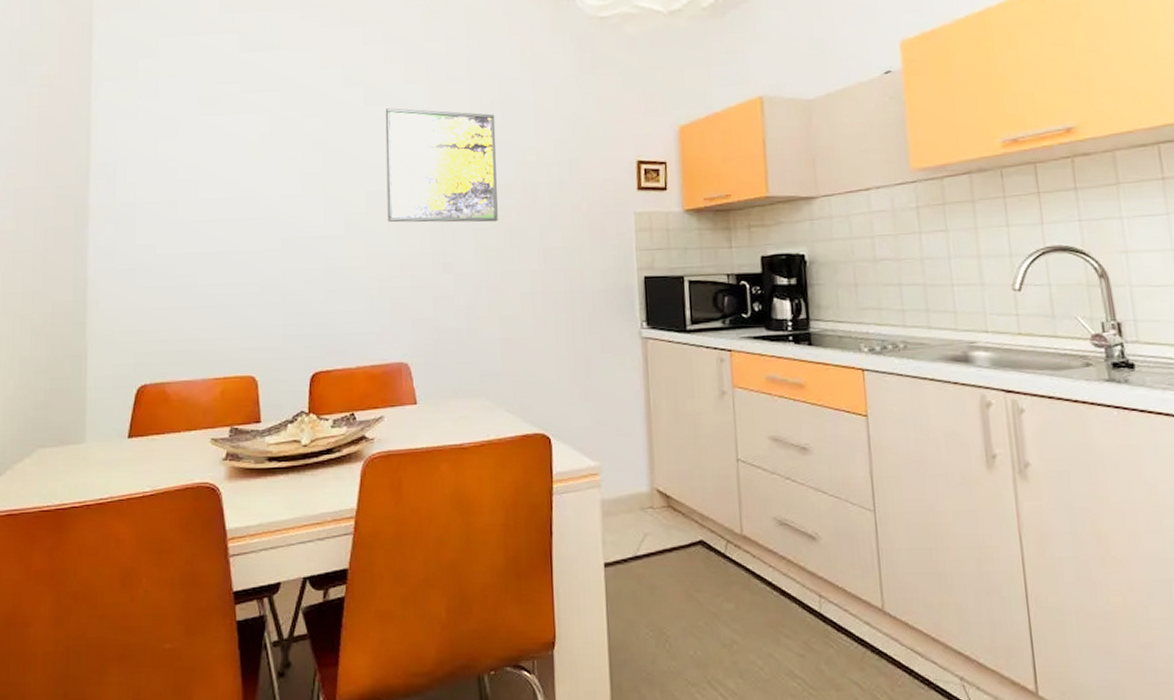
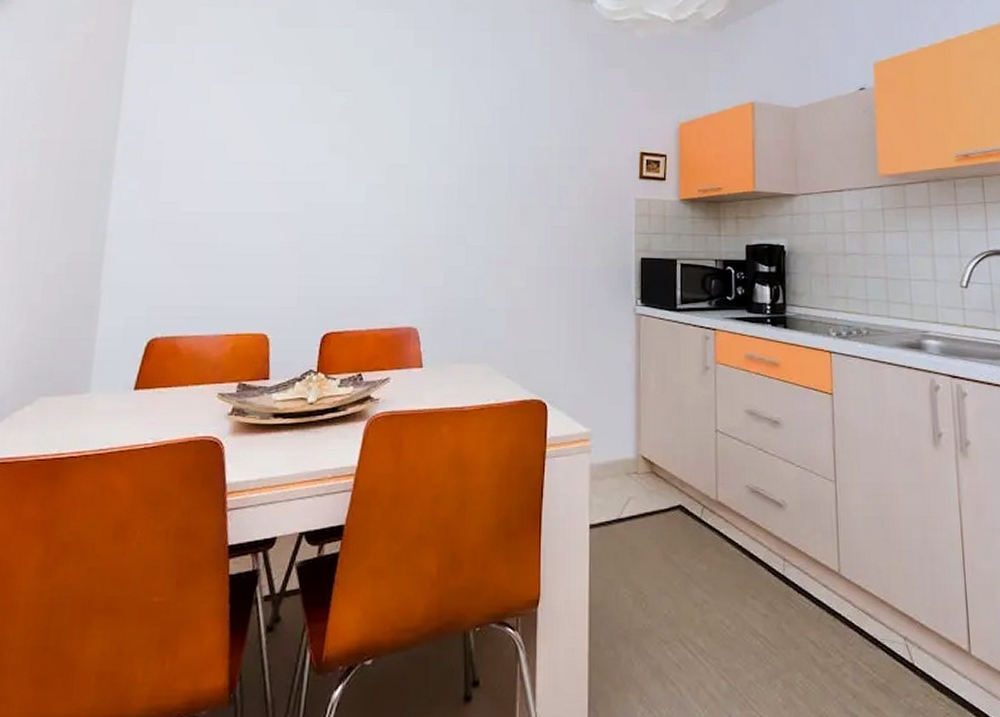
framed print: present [385,108,498,223] -> none [407,88,514,200]

